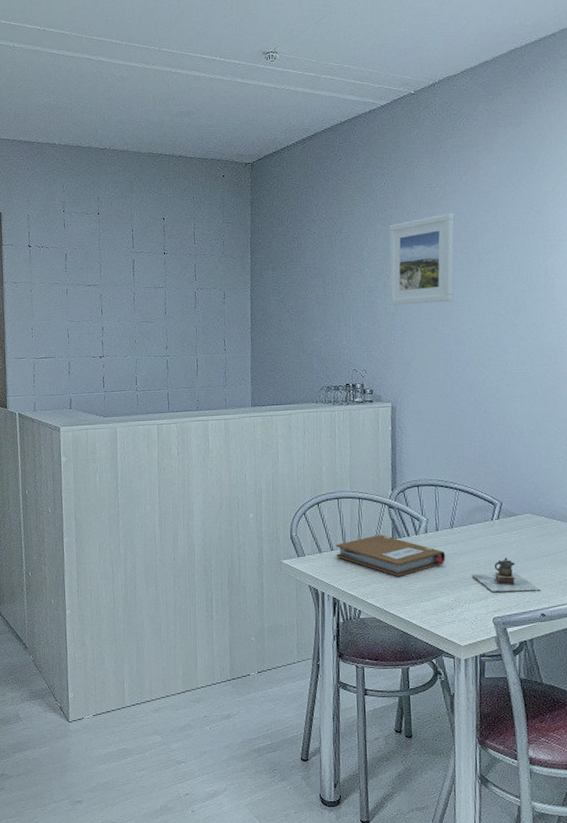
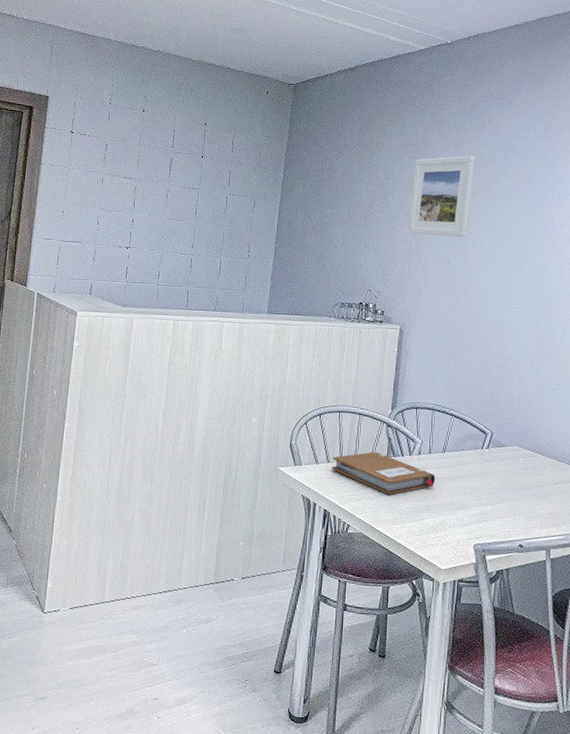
teapot: present [471,558,541,592] -> none [458,486,521,521]

